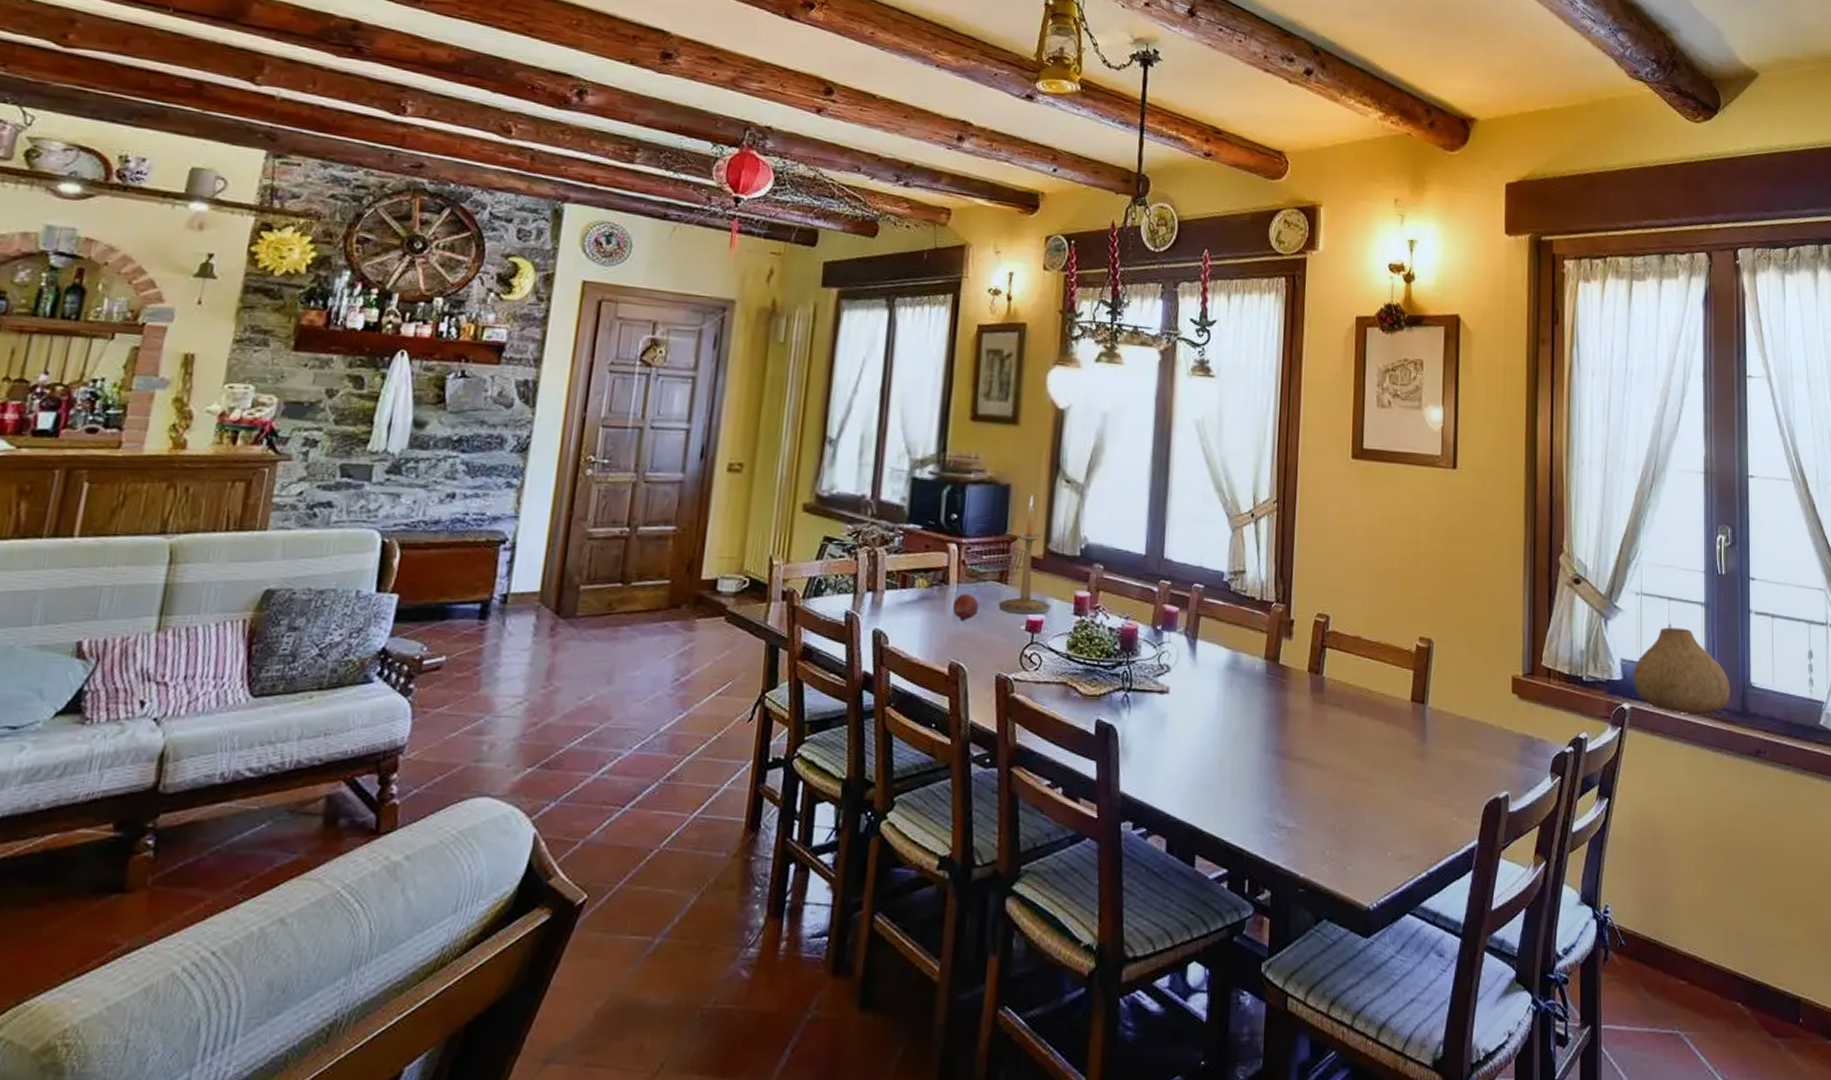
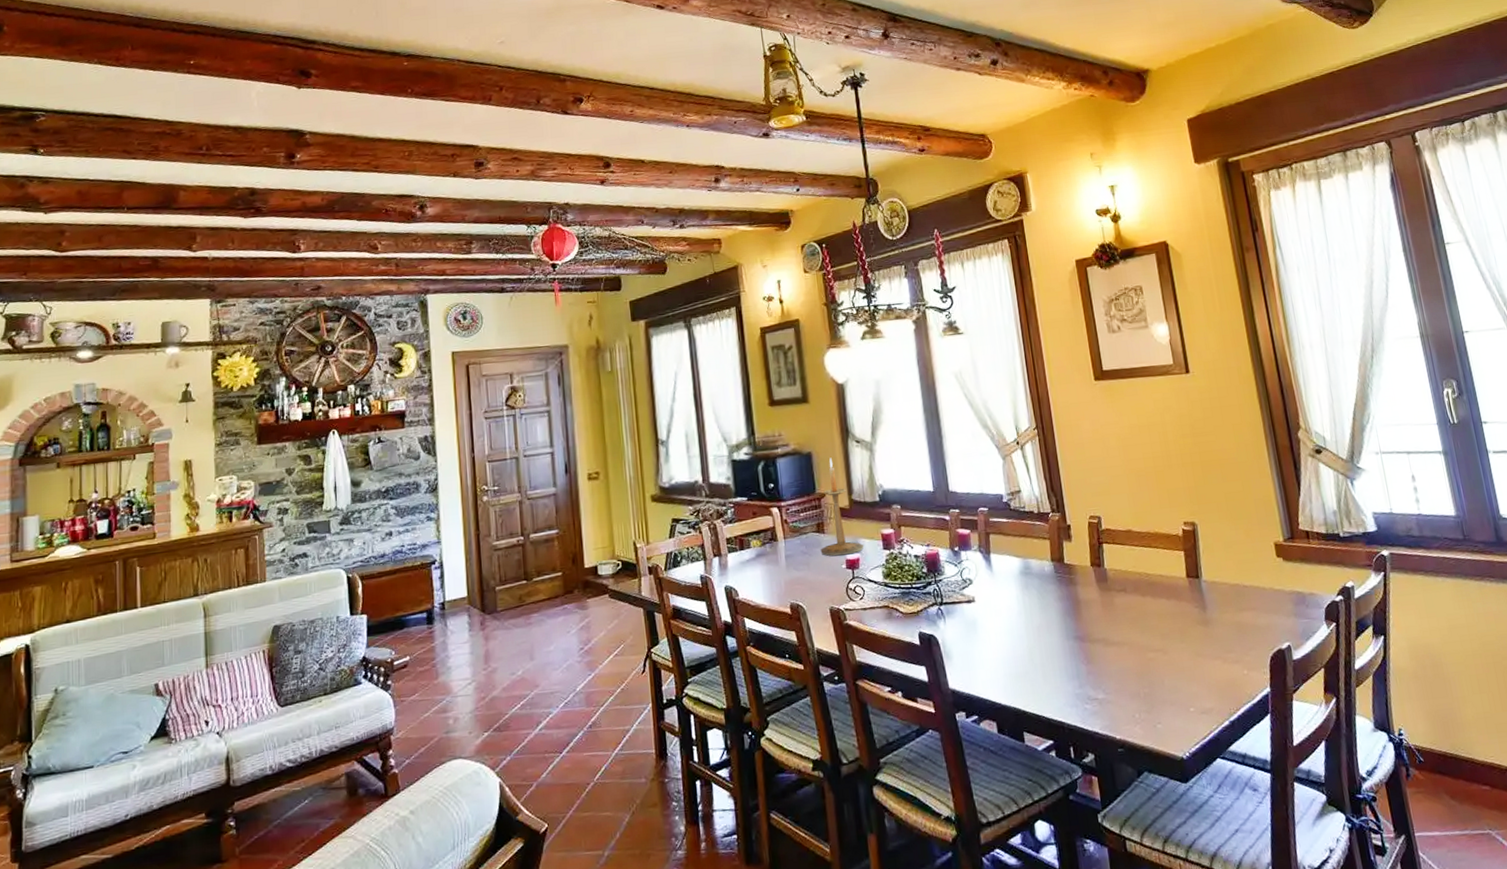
fruit: present [953,593,979,622] -> none [784,546,805,570]
vase: present [1634,627,1730,715] -> none [1386,476,1483,552]

